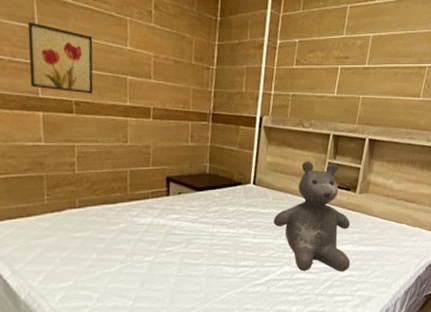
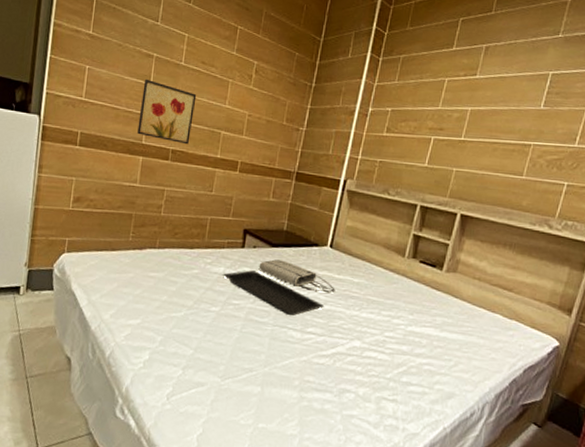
serving tray: none [150,216,254,254] -> present [222,270,325,316]
tote bag: none [186,202,263,227] -> present [259,259,335,293]
teddy bear: present [273,161,350,272] -> none [347,230,434,359]

